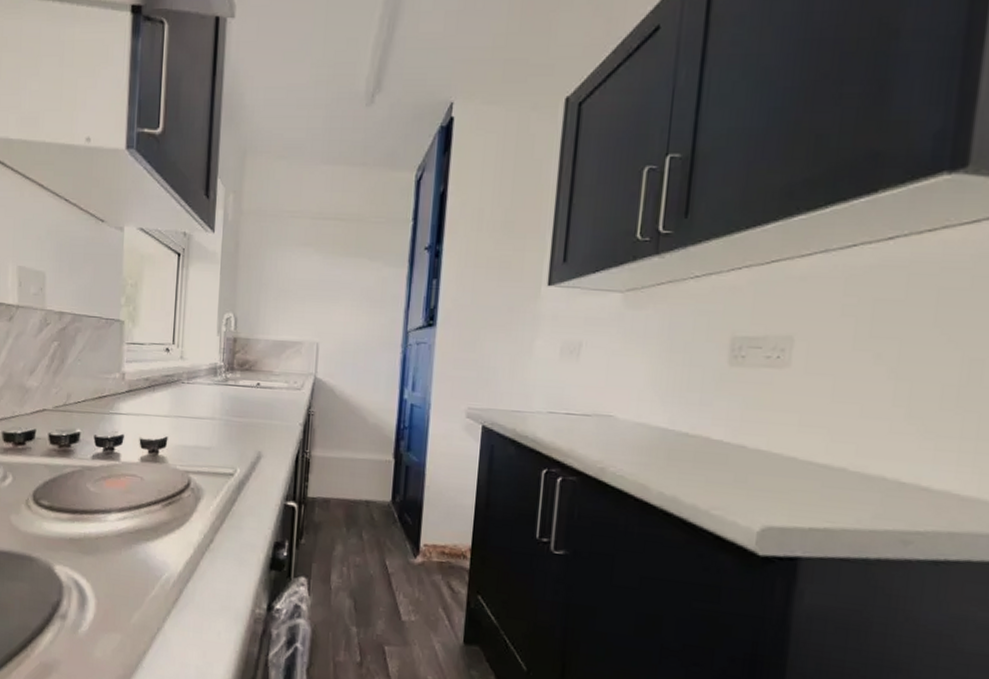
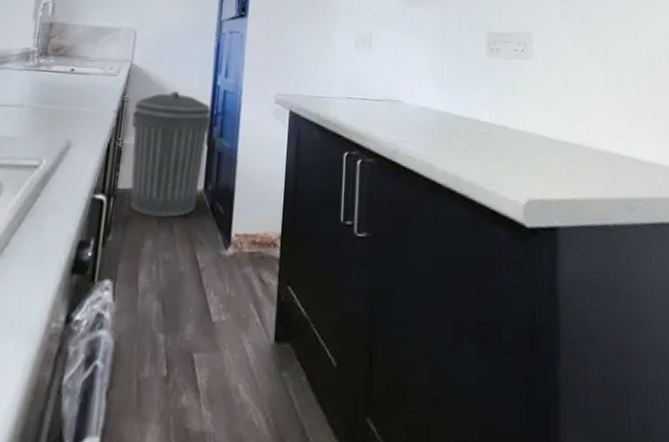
trash can: none [318,405,398,525] -> present [130,91,211,217]

